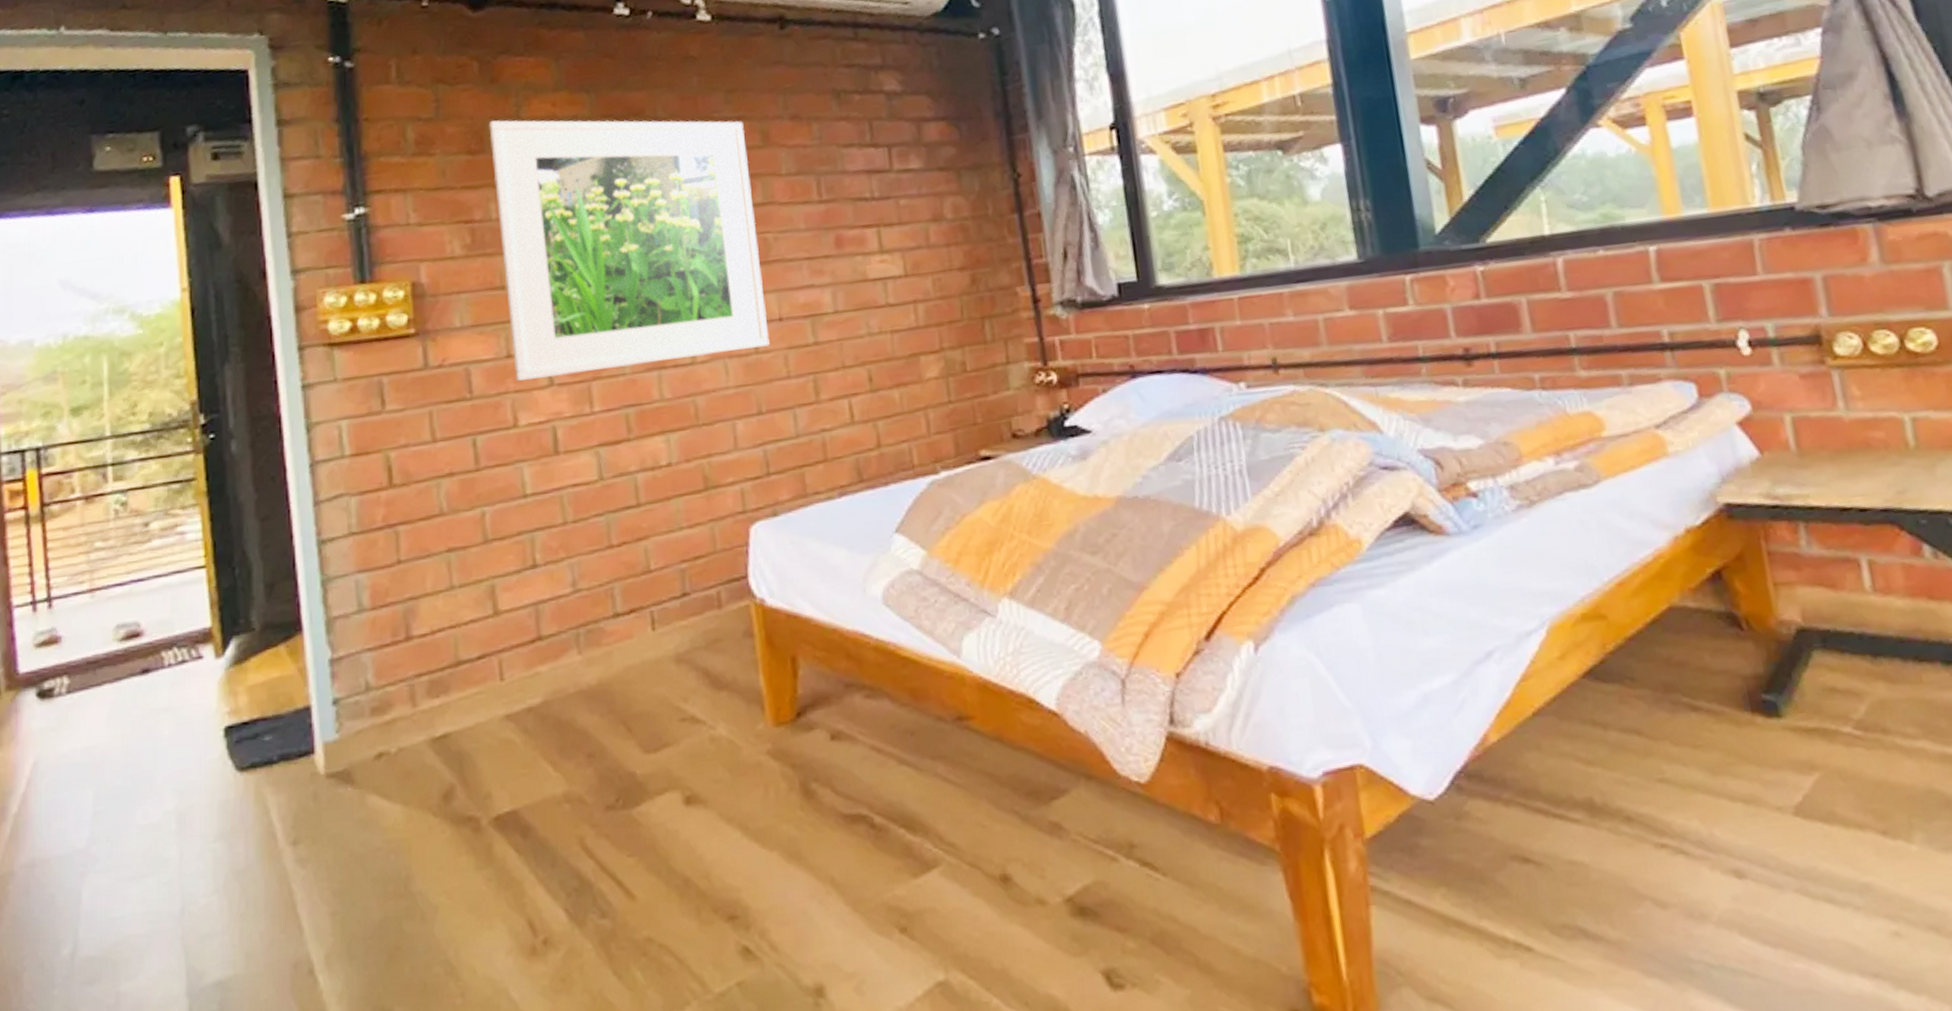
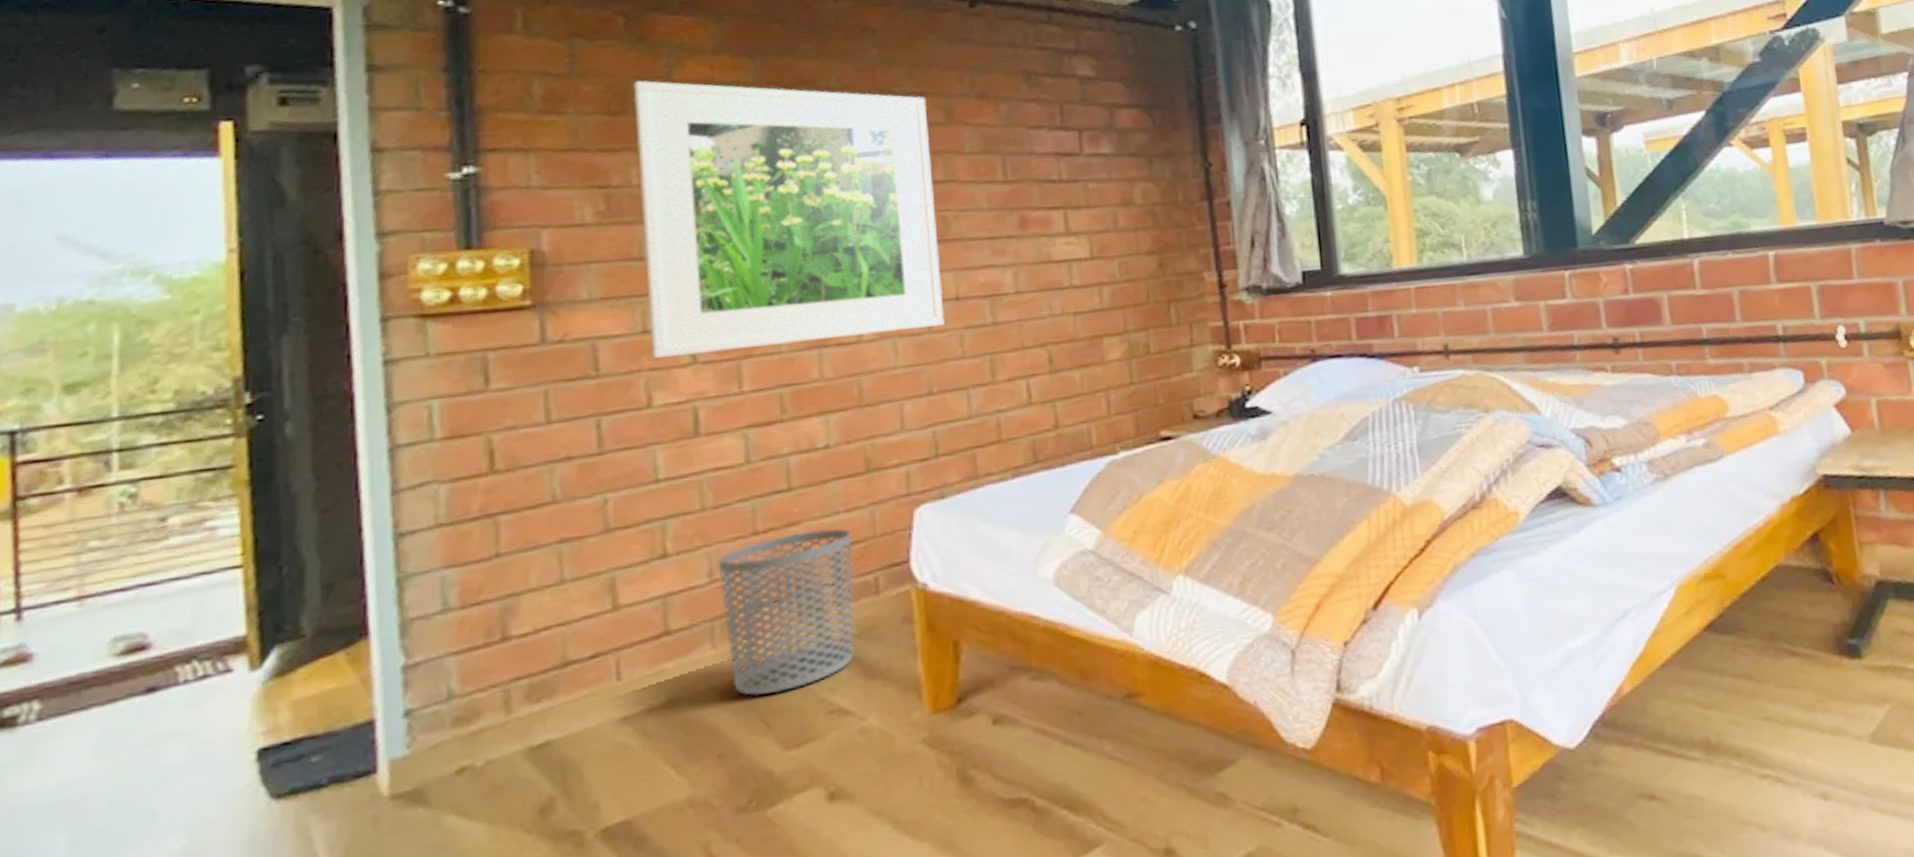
waste bin: none [580,543,703,701] -> present [718,528,856,697]

